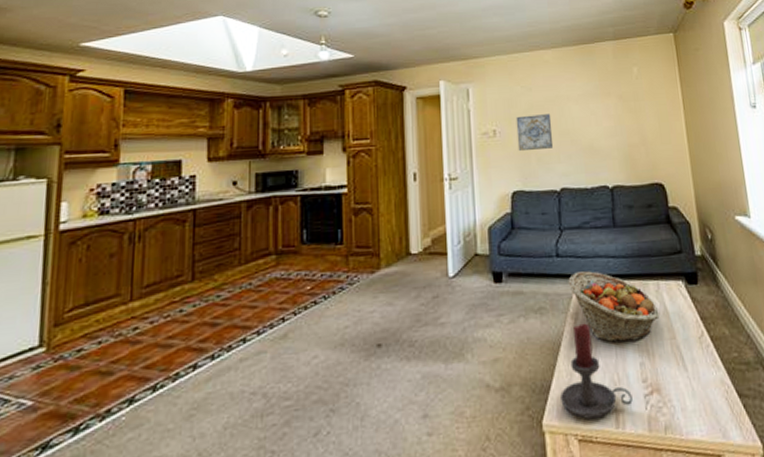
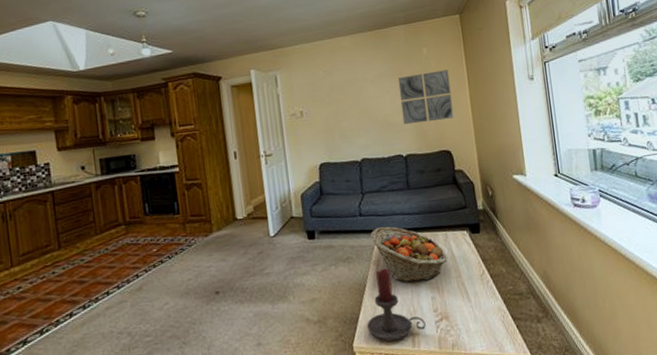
wall art: present [516,114,554,152] -> none [319,95,354,129]
wall art: none [604,92,668,151] -> present [398,70,454,125]

